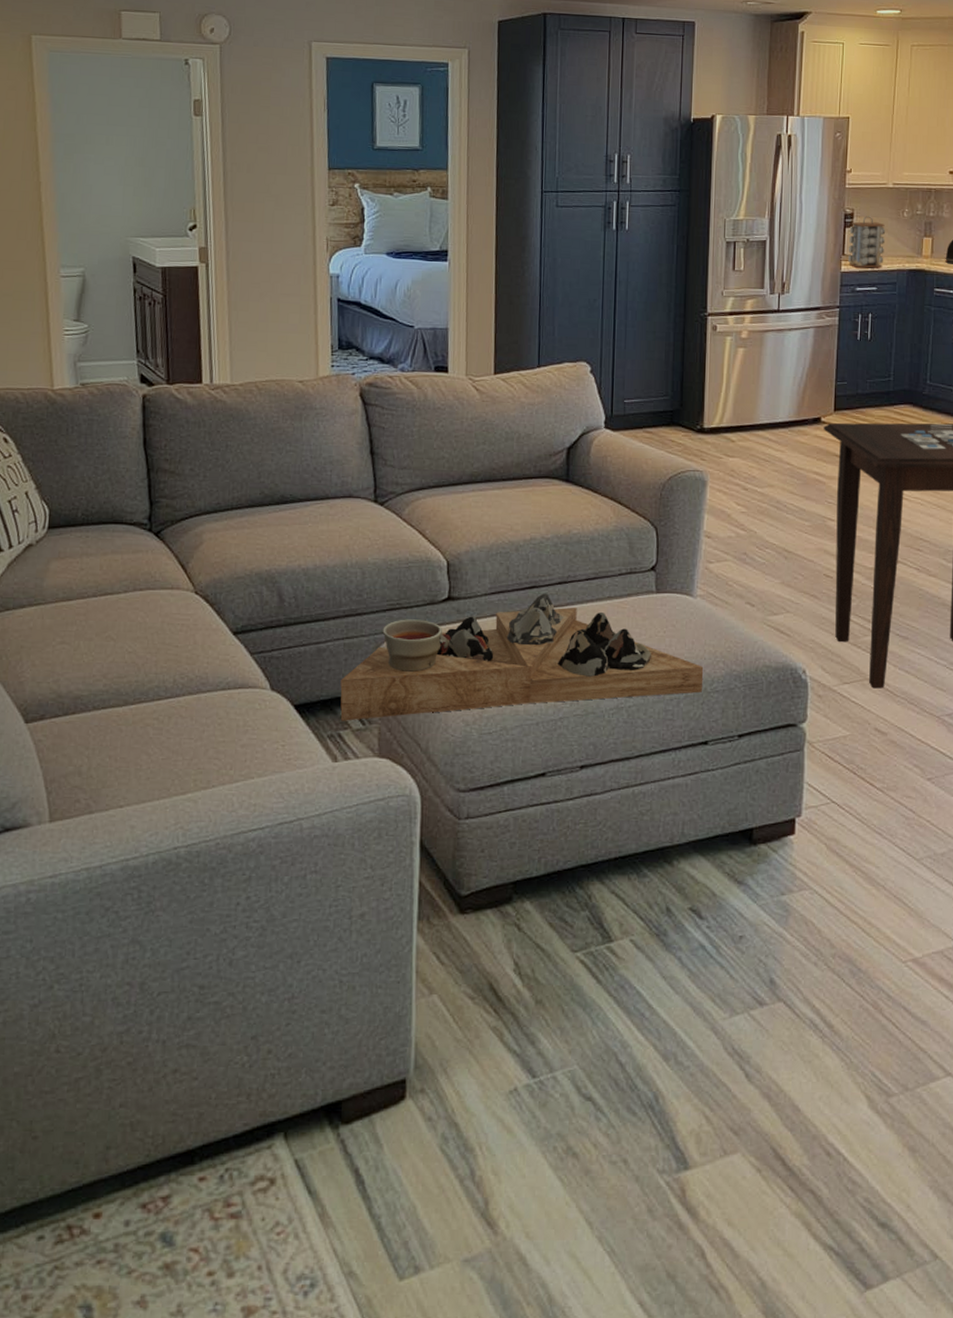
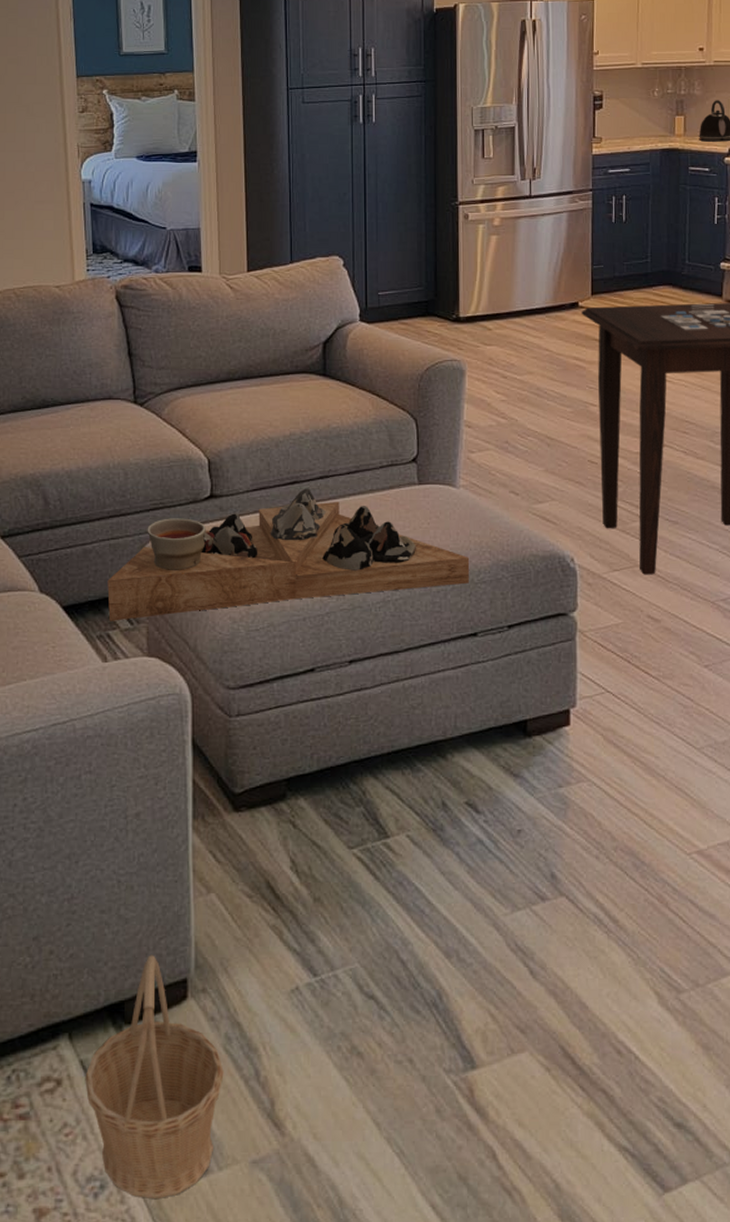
basket: none [299,1055,439,1298] -> present [85,955,224,1200]
spice rack: present [847,216,886,269] -> none [598,97,636,151]

